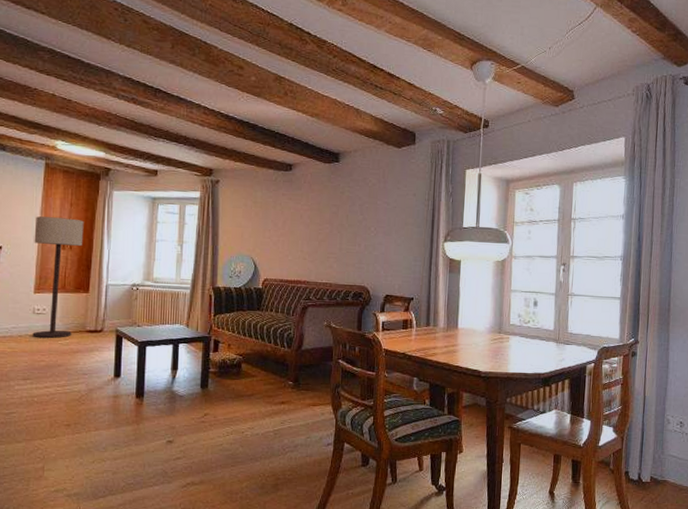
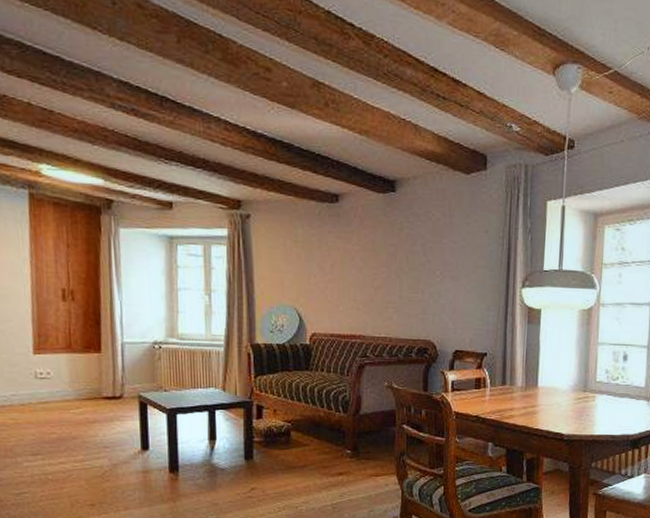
floor lamp: present [32,216,84,339] -> none [24,260,88,408]

